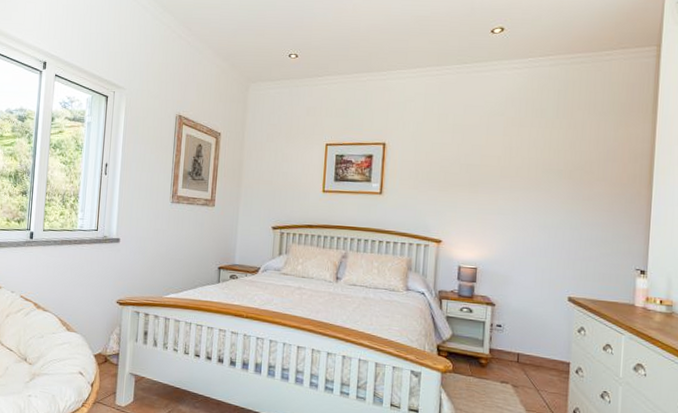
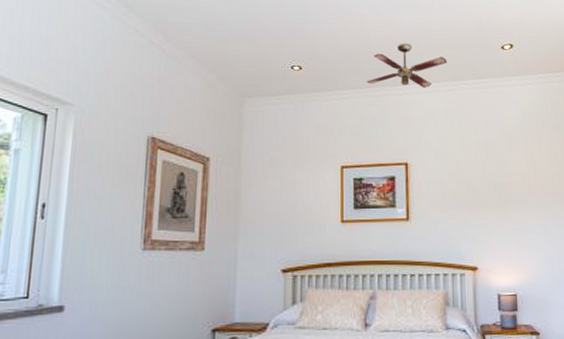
ceiling fan: none [354,30,433,73] -> present [367,43,447,88]

